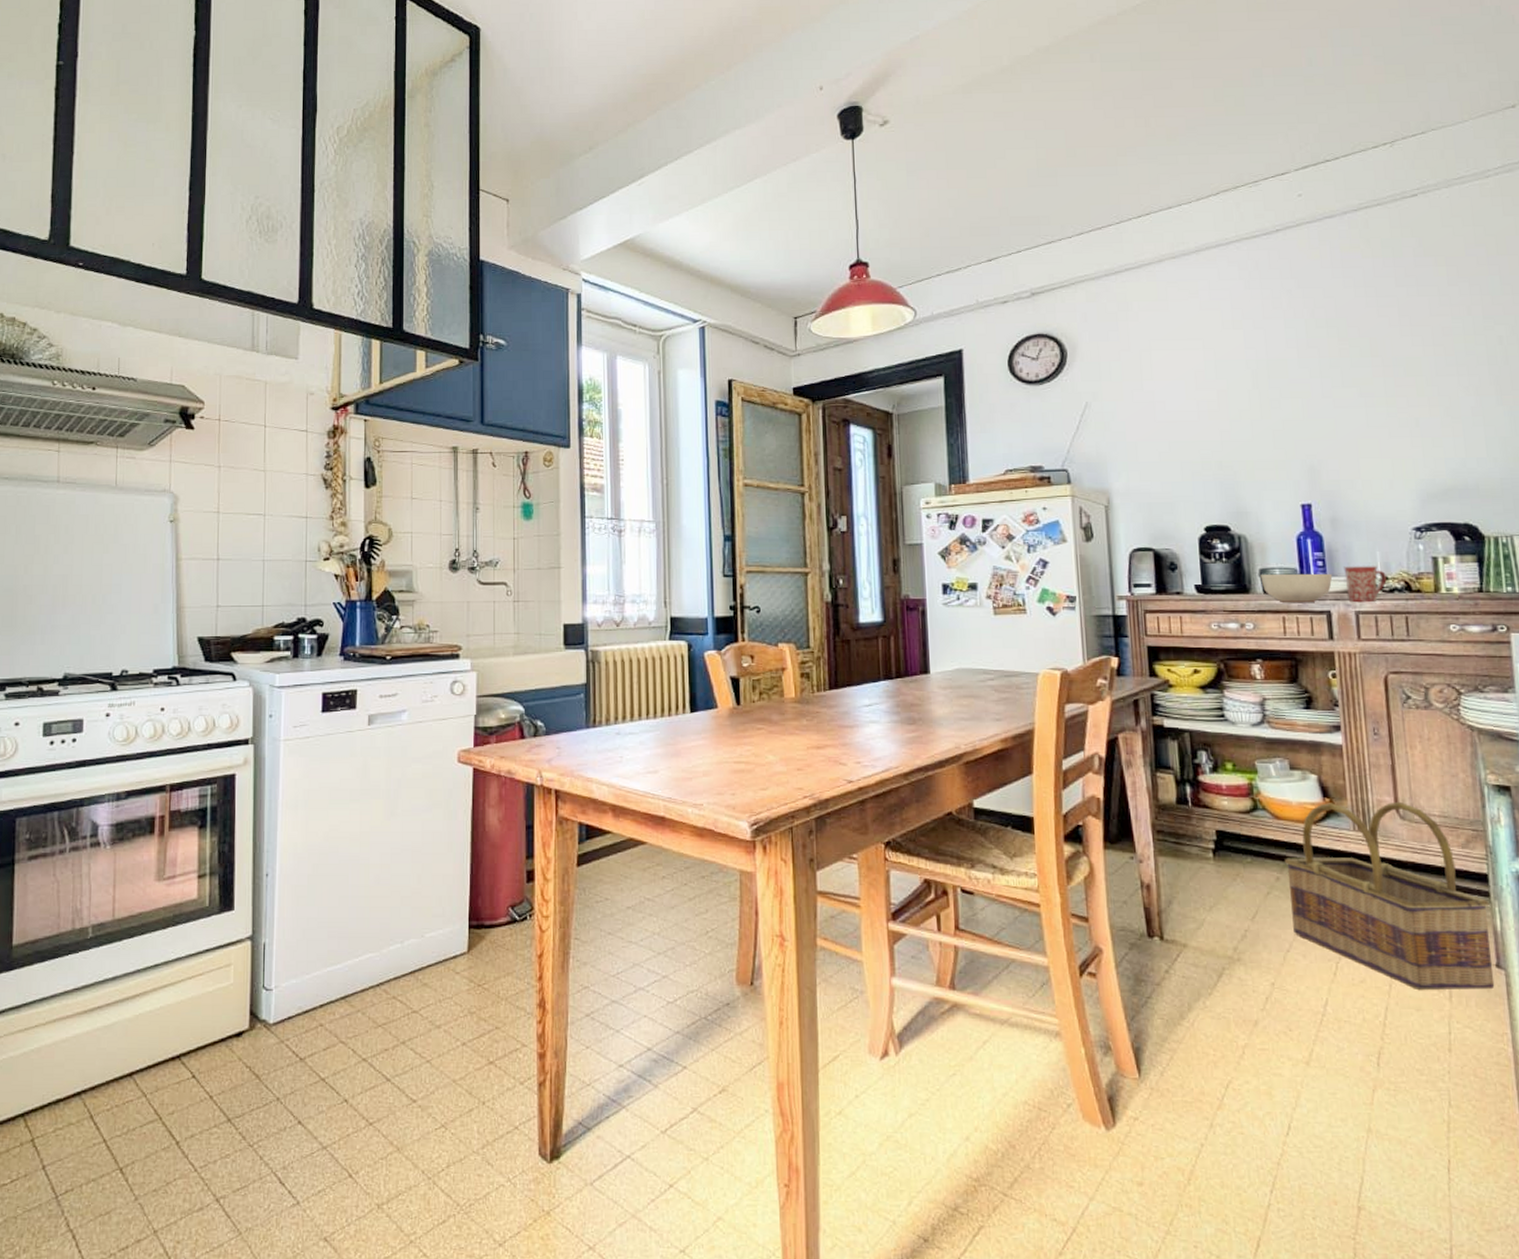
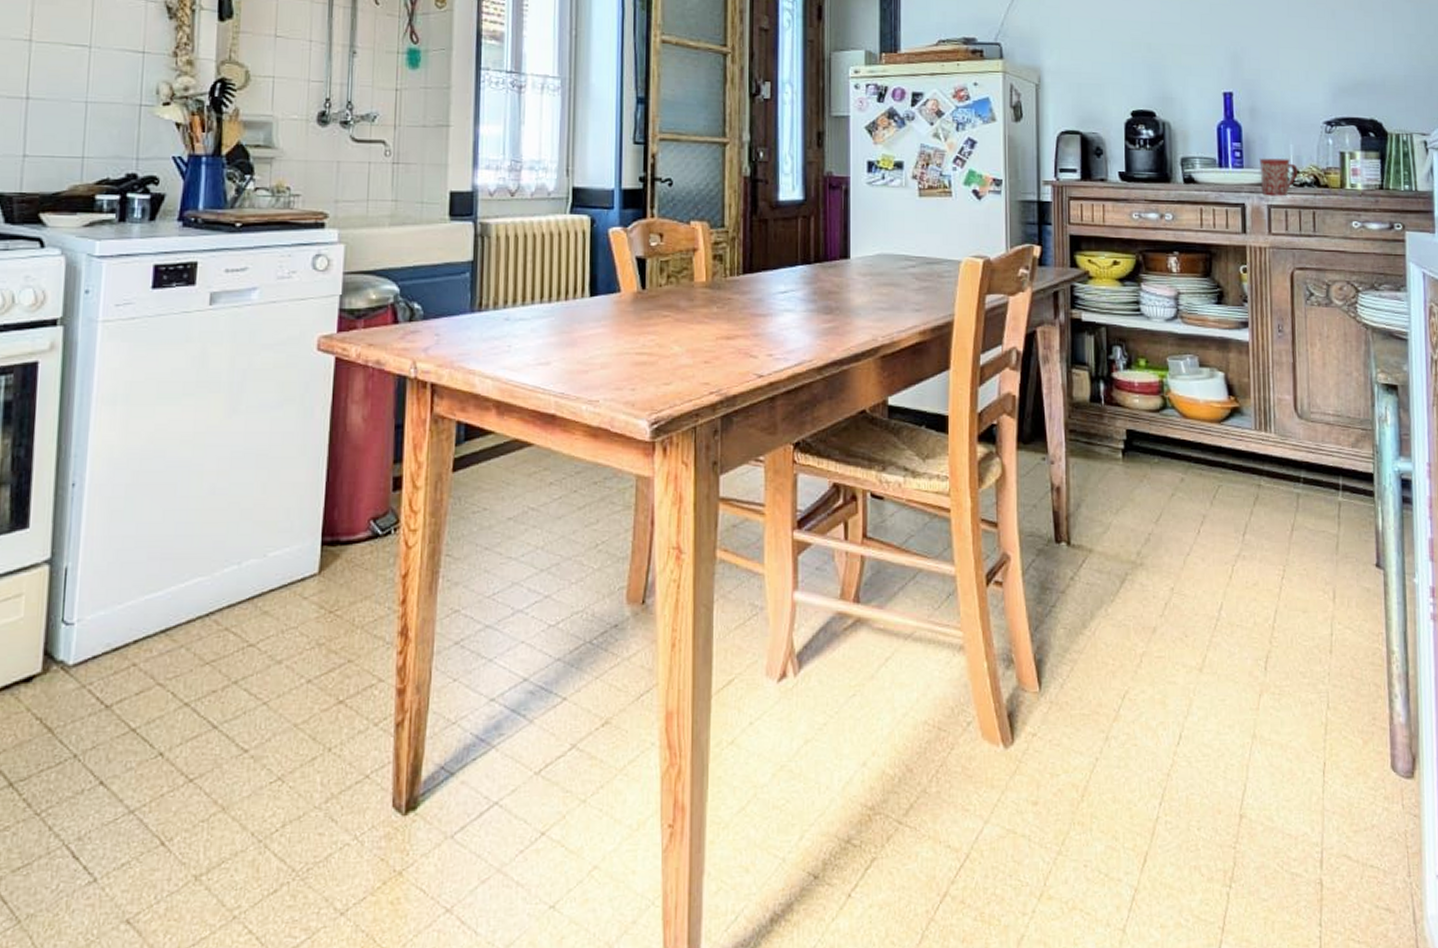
bowl: present [1260,573,1333,602] -> none [1181,163,1249,194]
basket: present [1284,801,1495,990] -> none [1189,400,1374,591]

